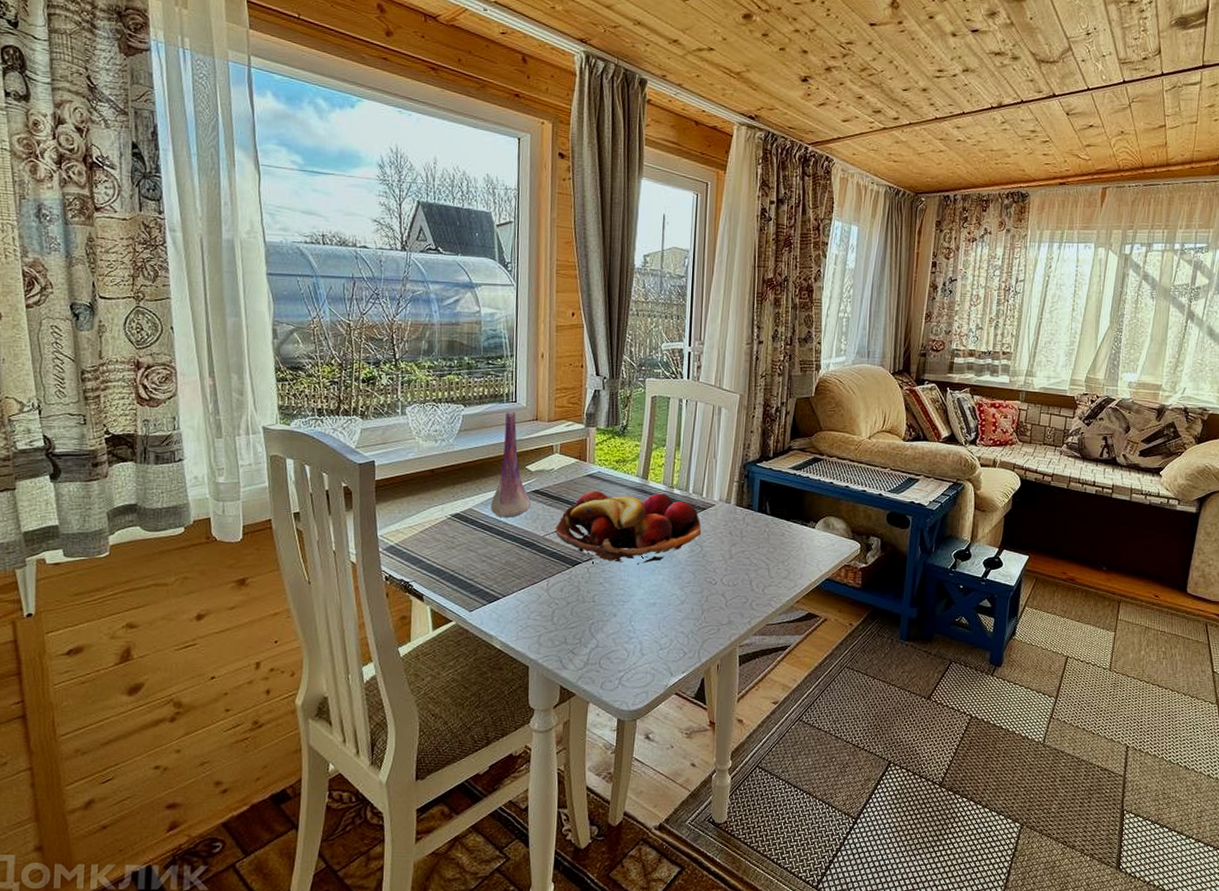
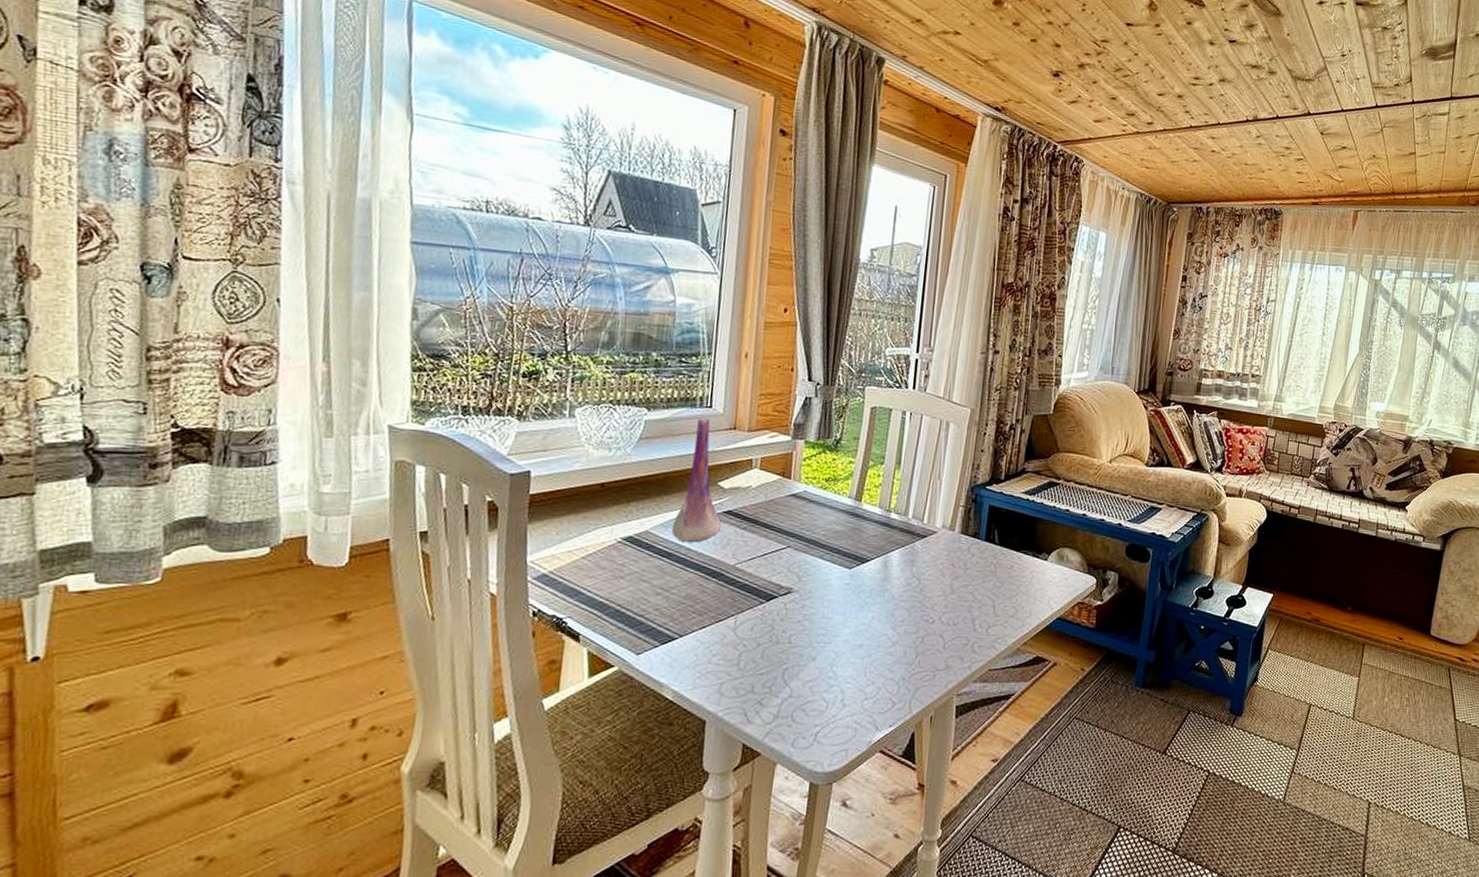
fruit basket: present [555,490,702,565] -> none [748,512,921,600]

